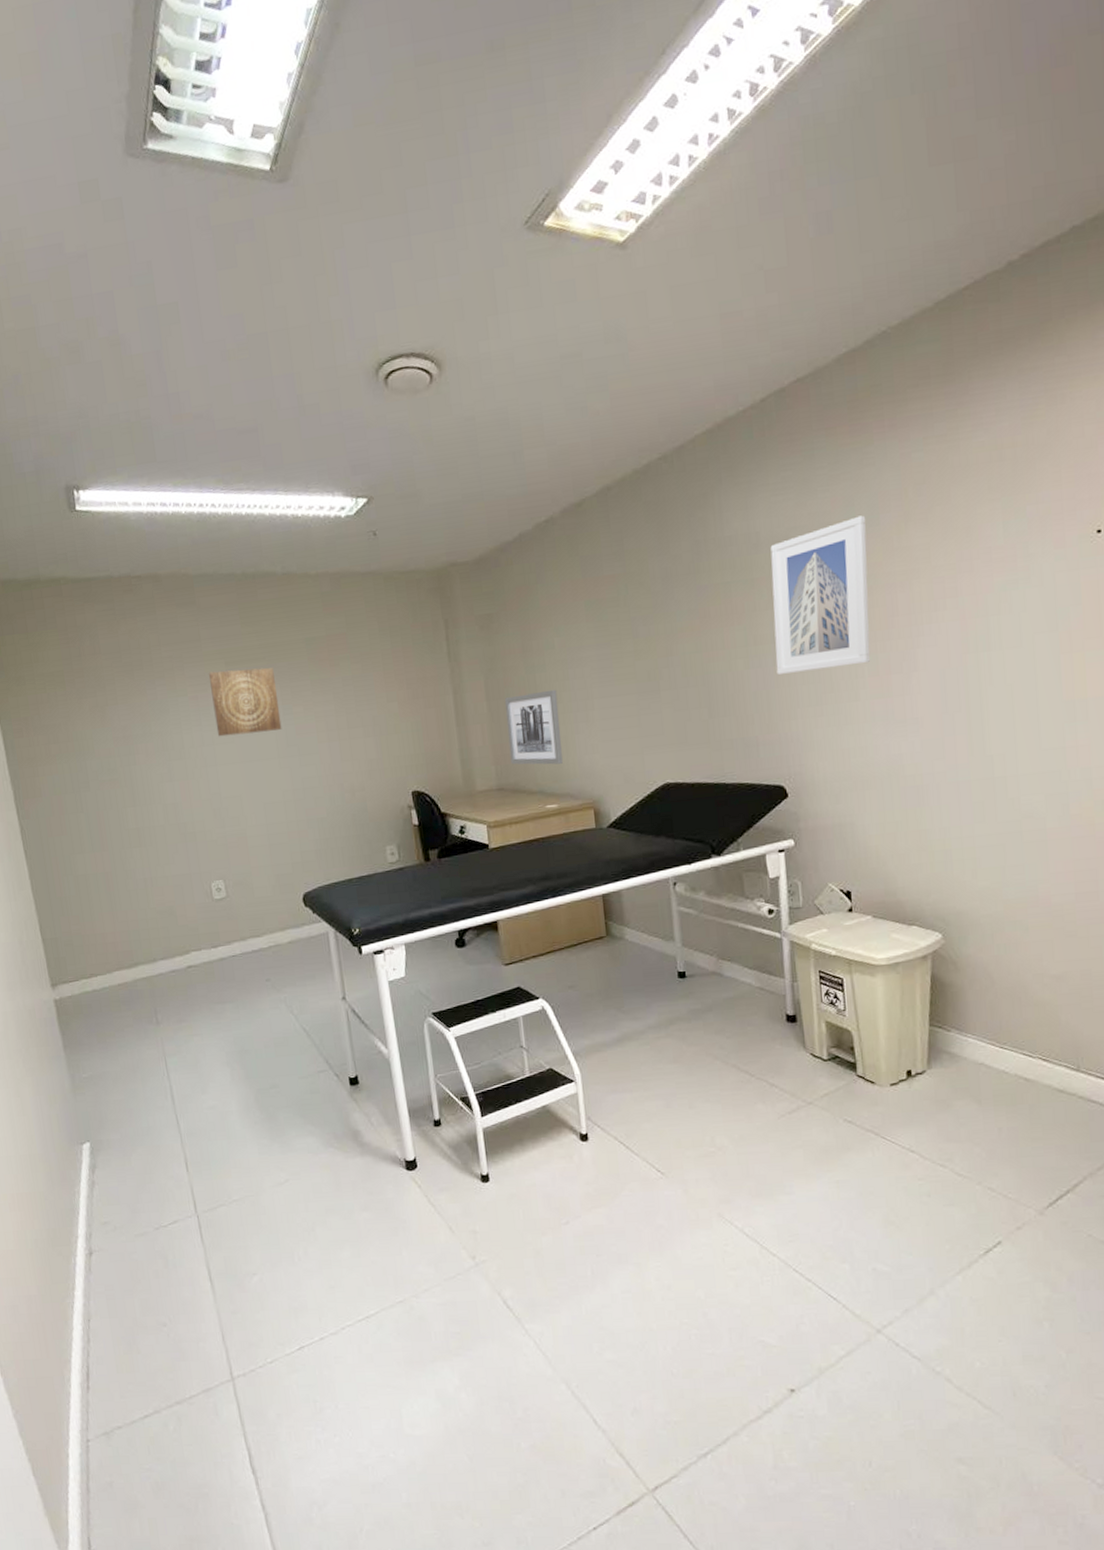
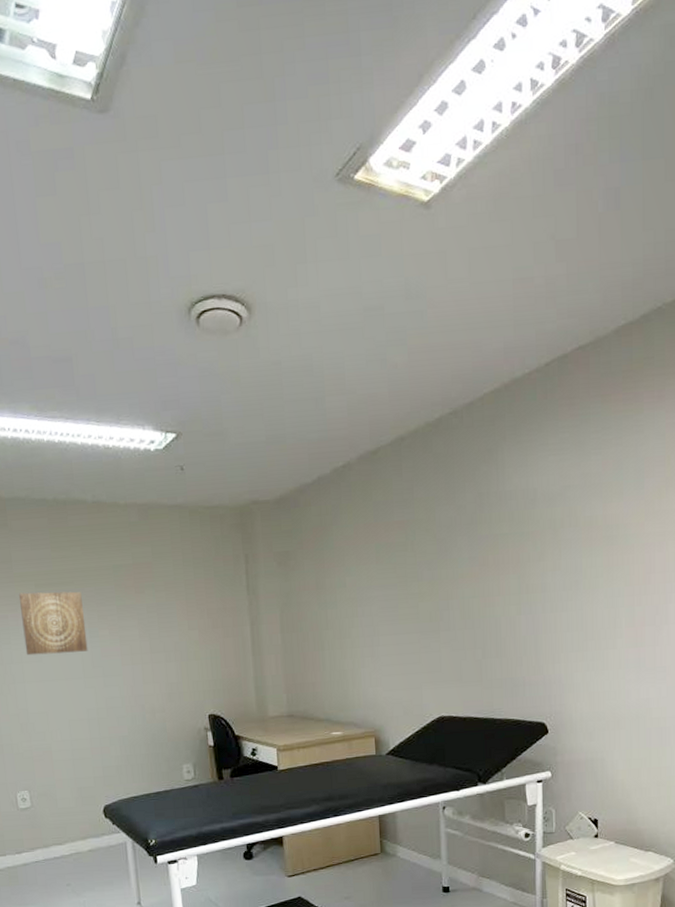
wall art: present [504,689,563,765] -> none [297,625,349,695]
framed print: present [770,515,871,675] -> none [544,478,632,621]

